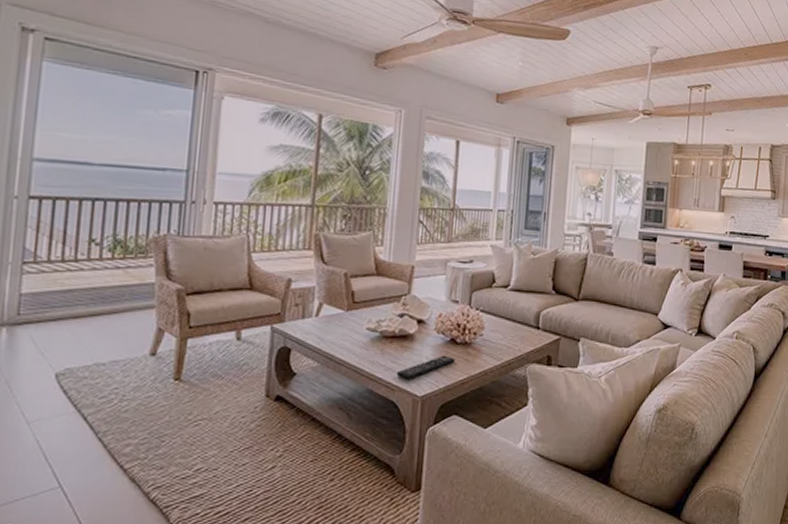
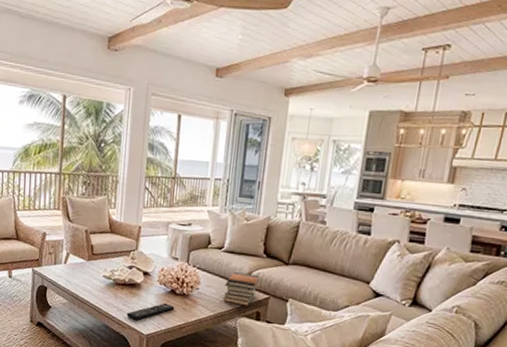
book stack: none [511,313,549,350] -> present [223,272,259,306]

